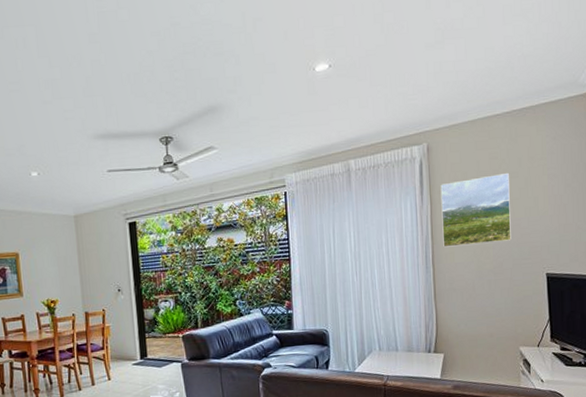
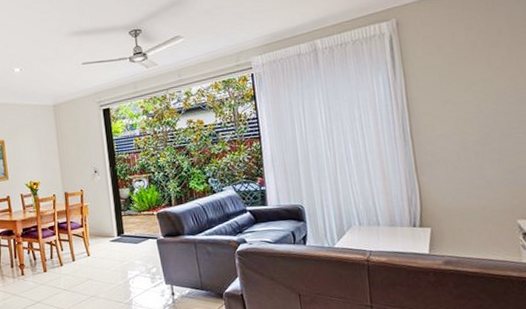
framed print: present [440,172,511,248] -> none [413,42,497,120]

